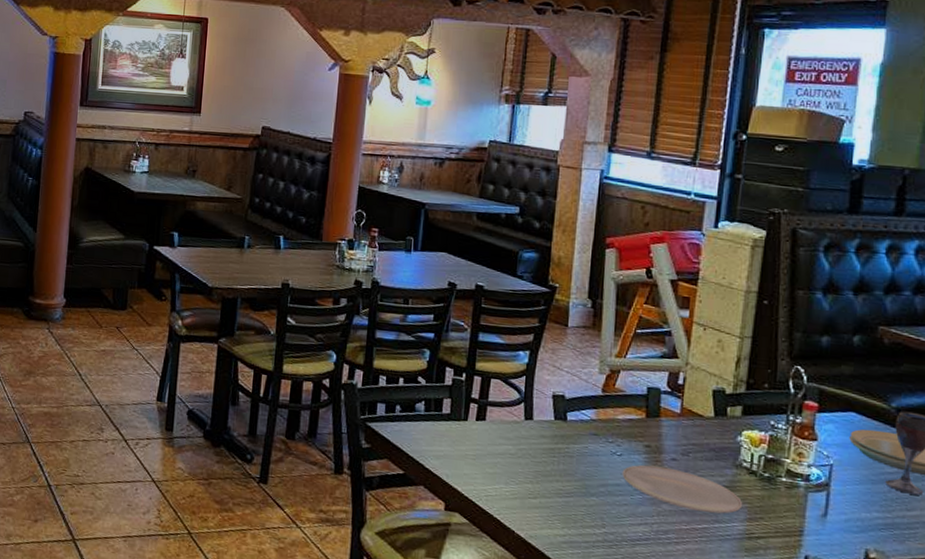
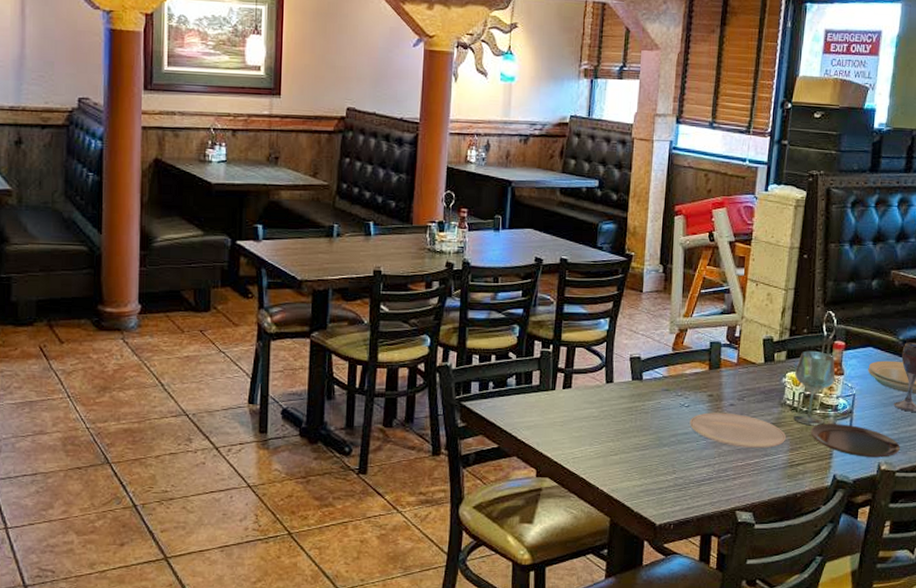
wine glass: none [751,408,806,496] -> present [792,350,836,426]
plate: none [773,494,896,544] -> present [810,424,901,457]

